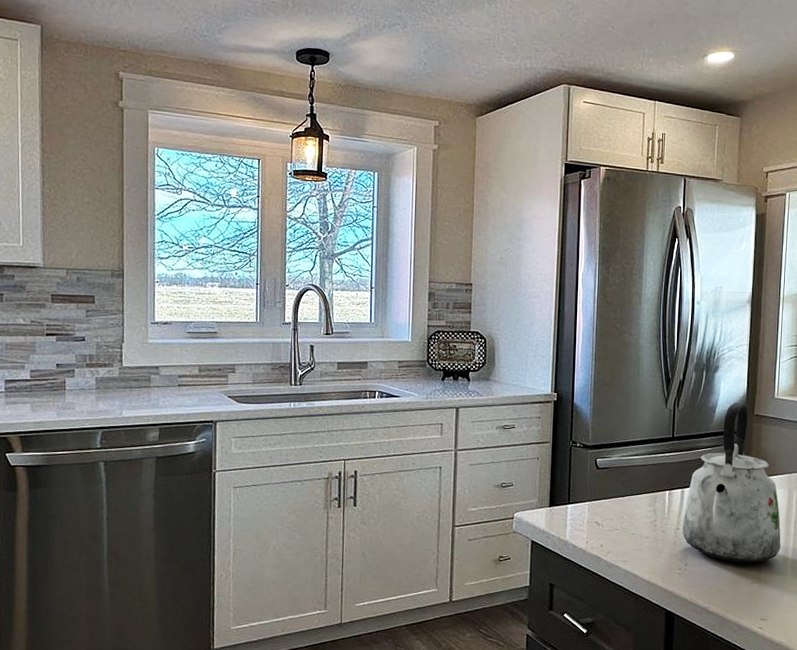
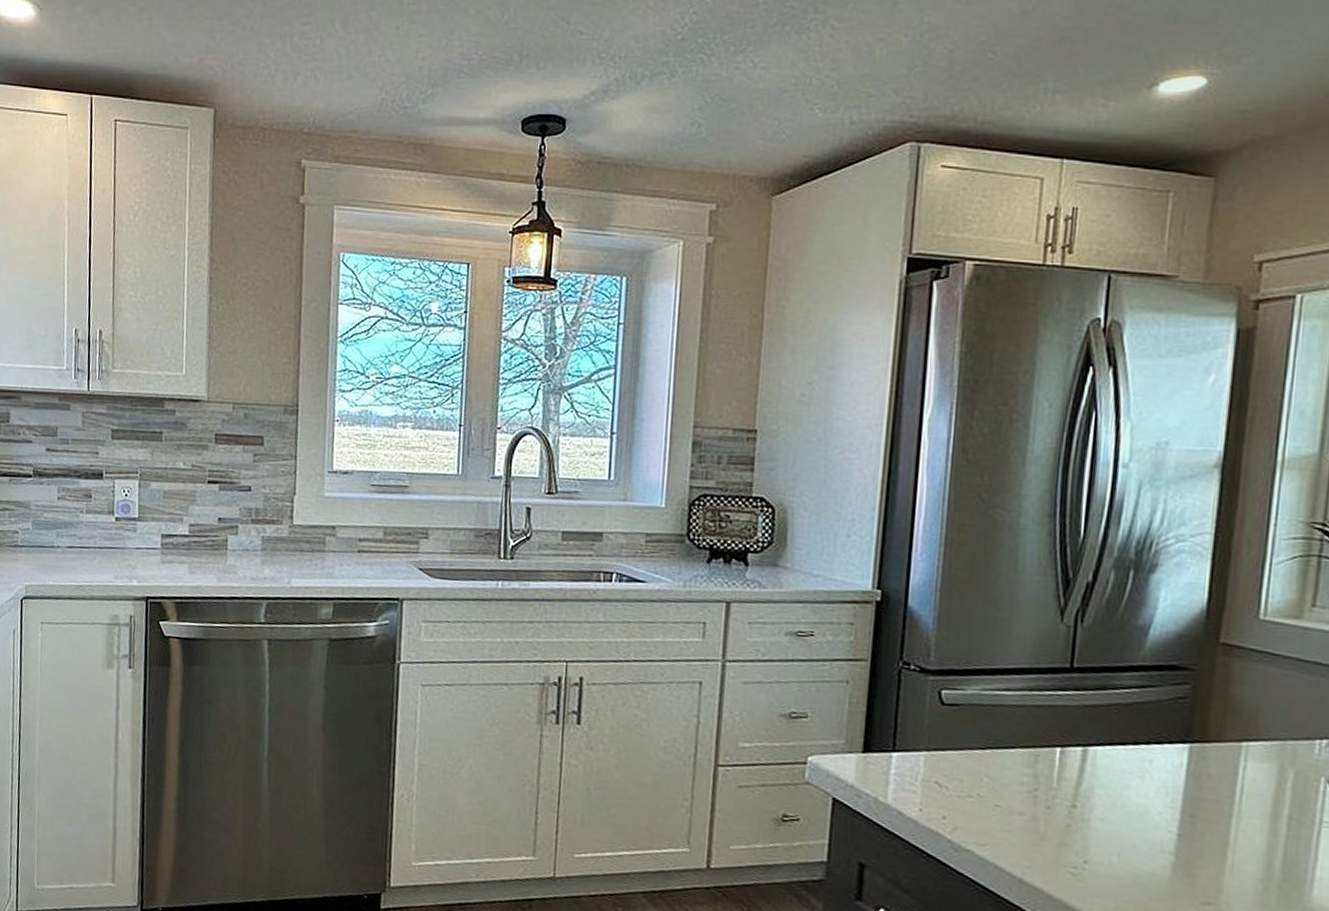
kettle: present [682,402,781,563] -> none [1081,622,1261,874]

